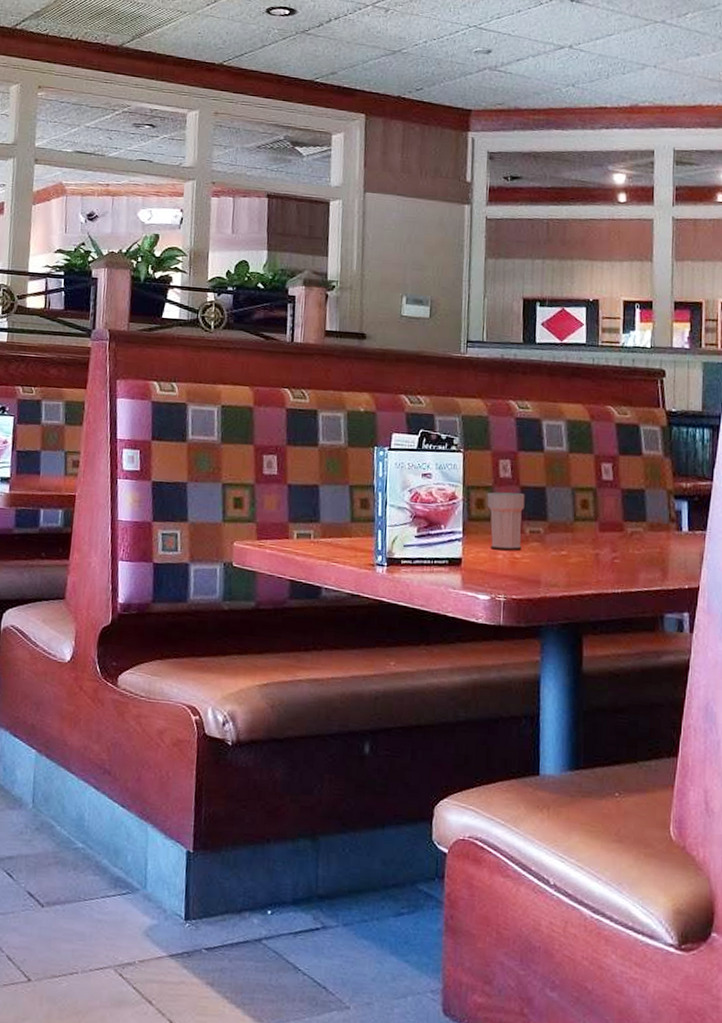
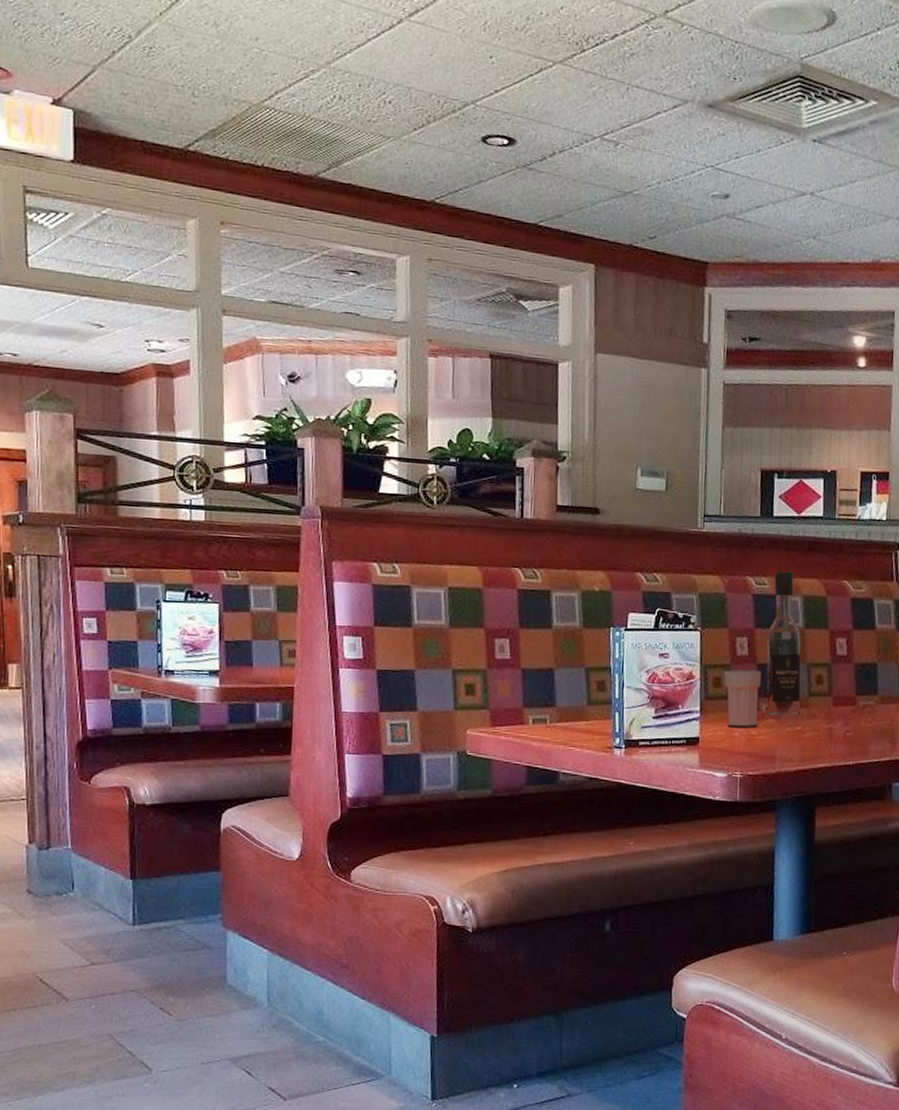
bottle: none [530,396,566,542] -> present [766,571,801,718]

